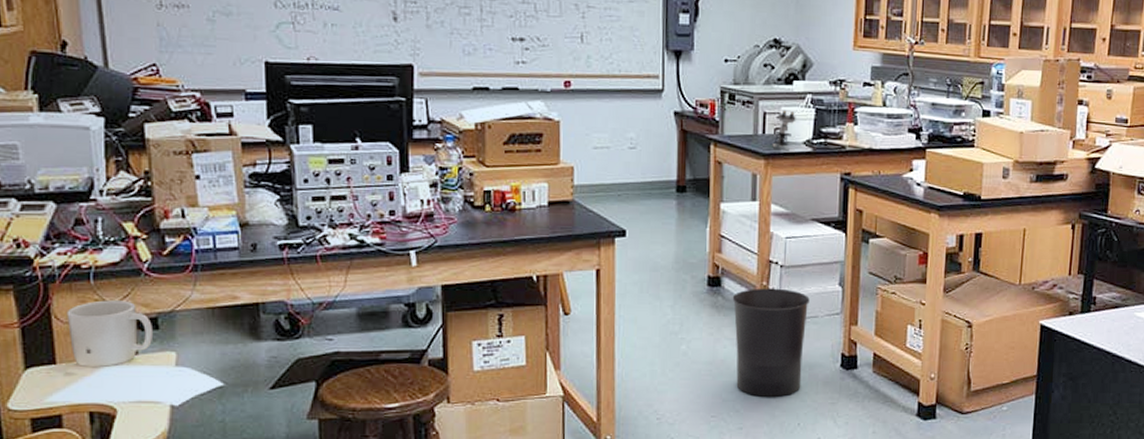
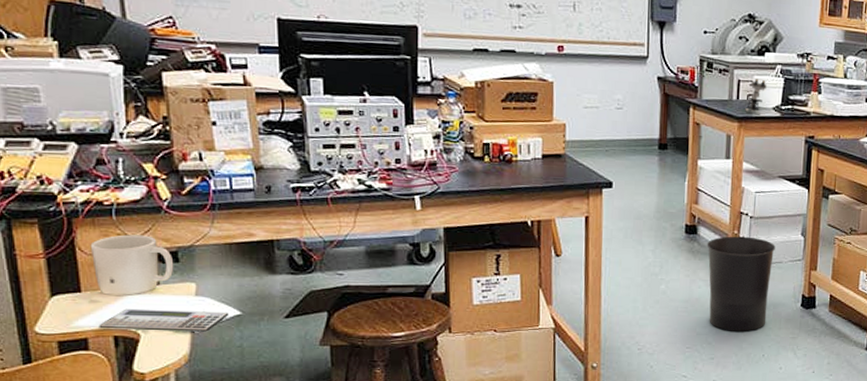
calculator: none [73,381,211,406] -> present [99,308,229,332]

